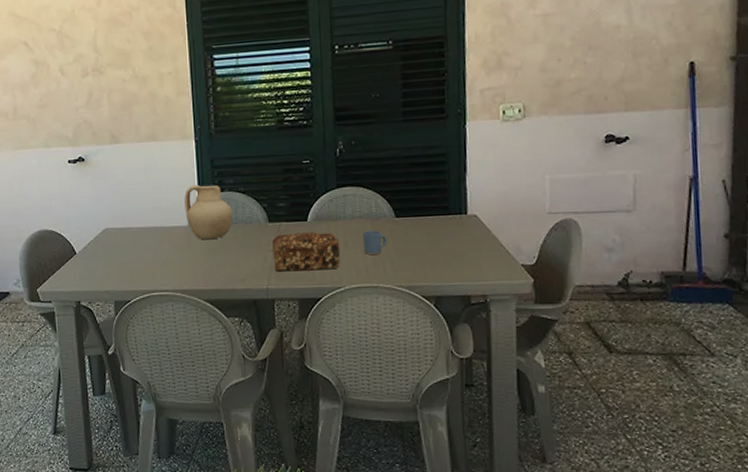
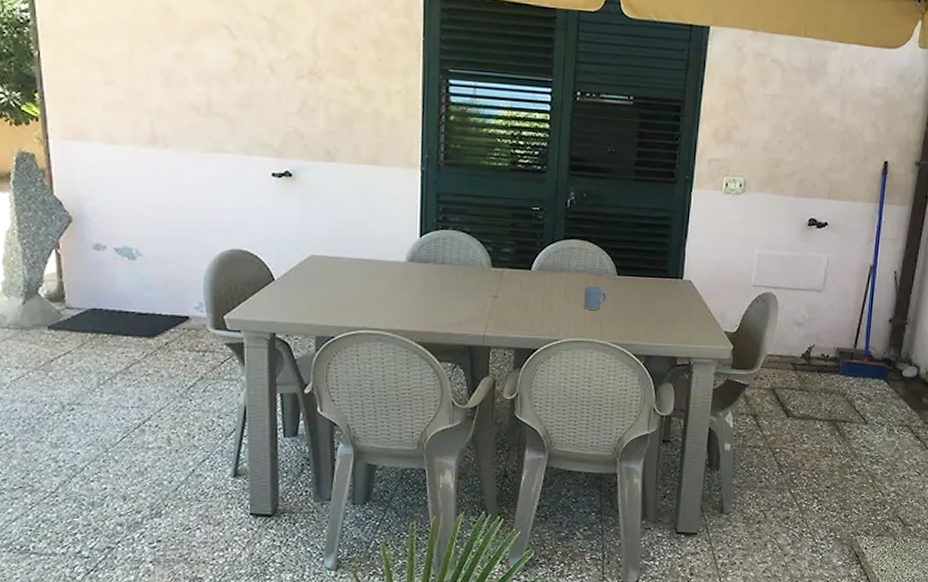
ceramic pitcher: present [184,184,233,240] -> none [404,218,455,280]
bread loaf: present [272,232,341,272] -> none [493,280,561,321]

